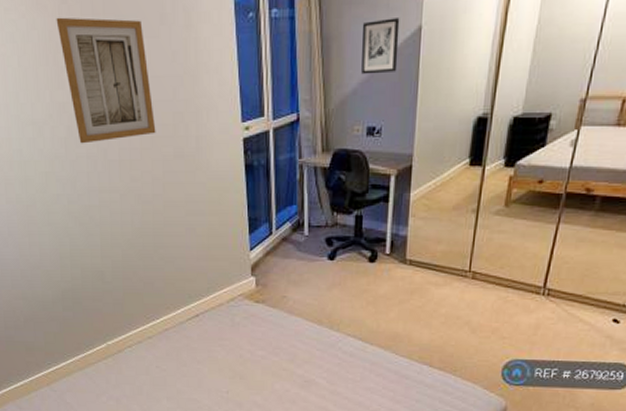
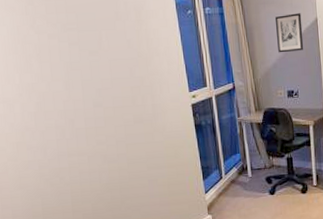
wall art: present [56,17,156,144] -> none [23,15,117,117]

